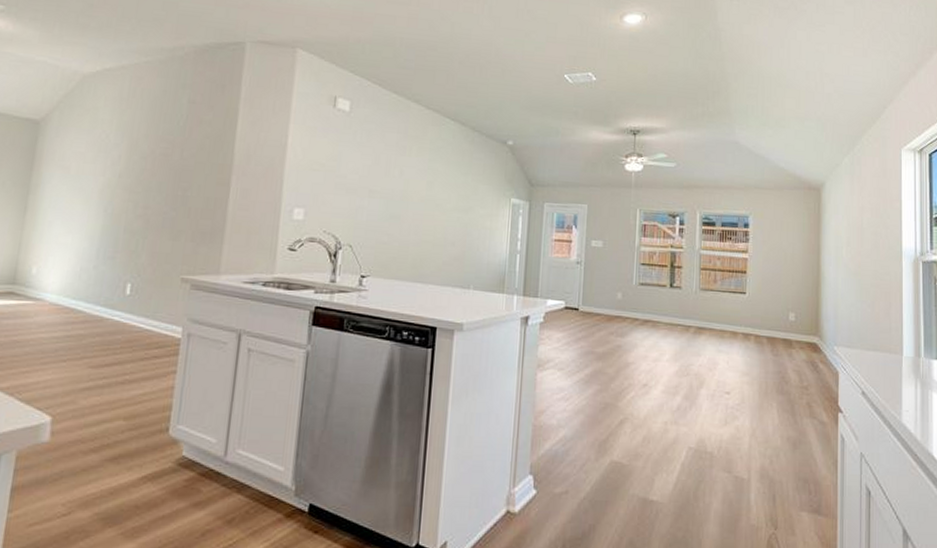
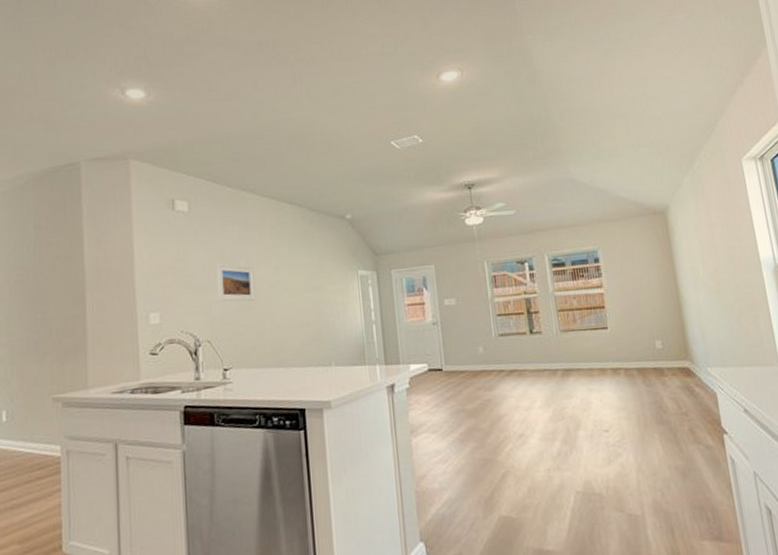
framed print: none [366,169,407,212] -> present [216,263,256,302]

